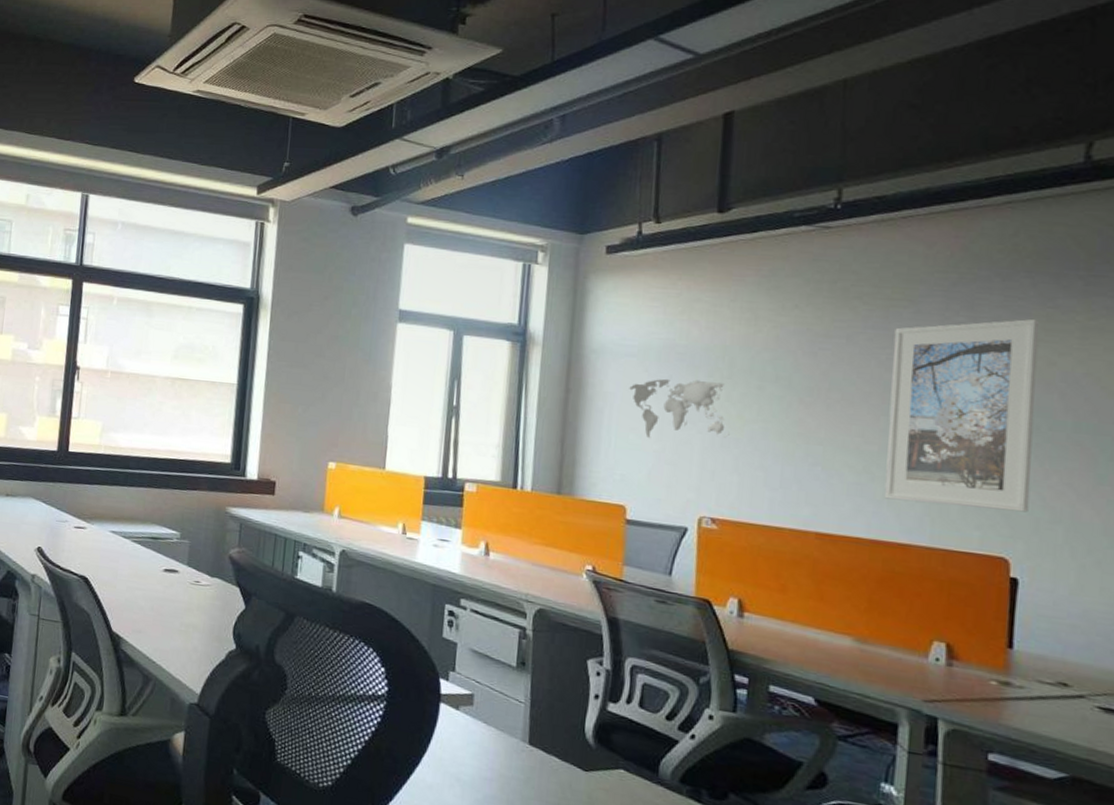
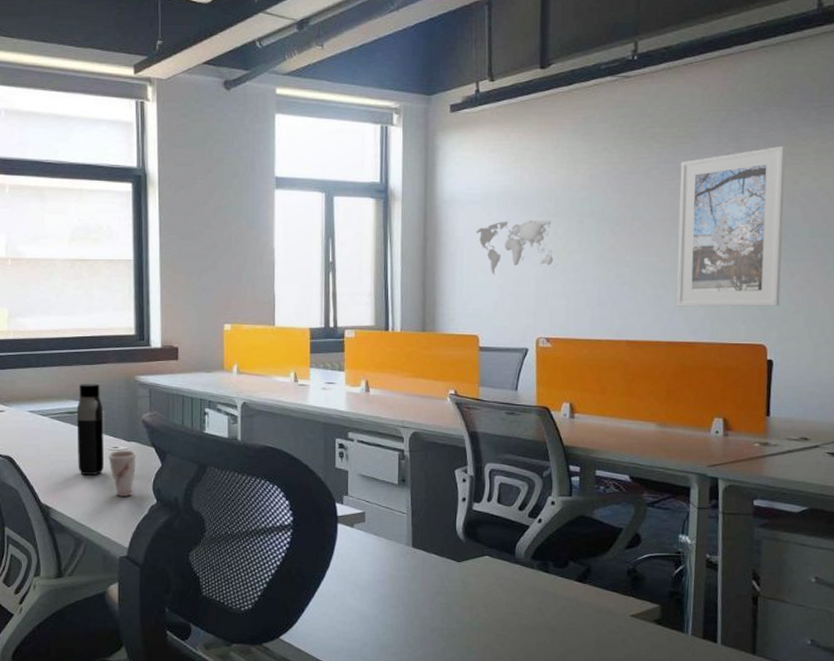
water bottle: none [155,508,189,609] -> present [76,383,104,475]
cup: none [187,584,220,638] -> present [107,449,137,497]

